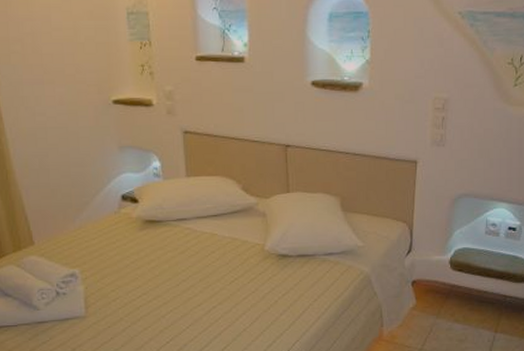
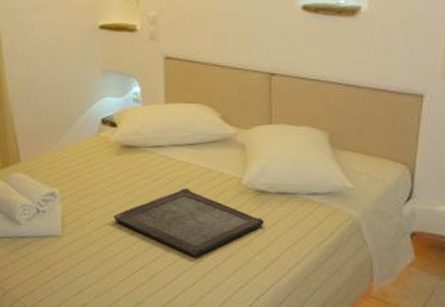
serving tray: none [140,257,287,322] -> present [113,188,264,257]

